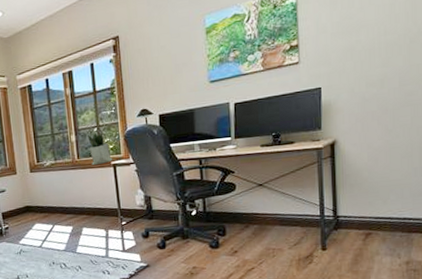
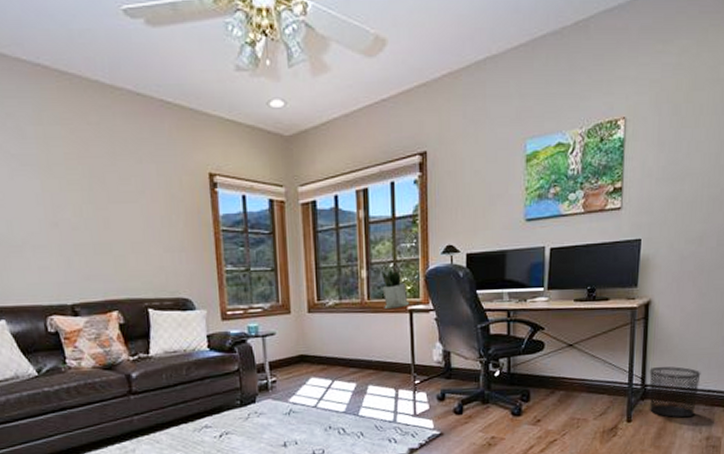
waste bin: none [340,198,394,245] -> present [649,366,701,418]

